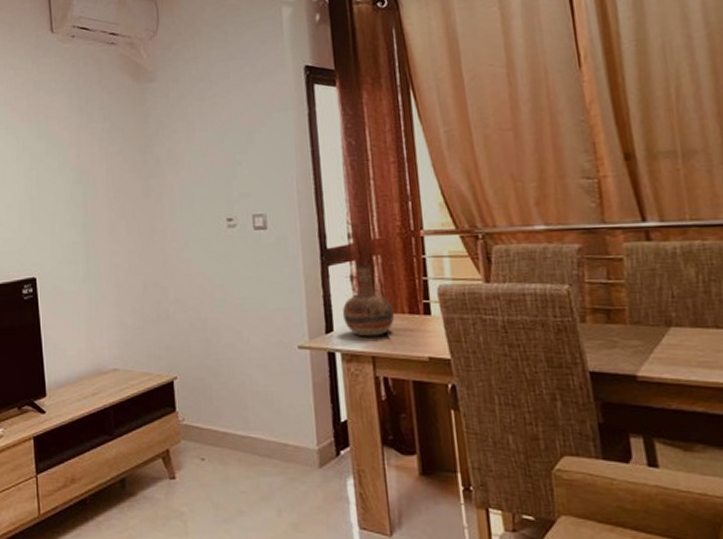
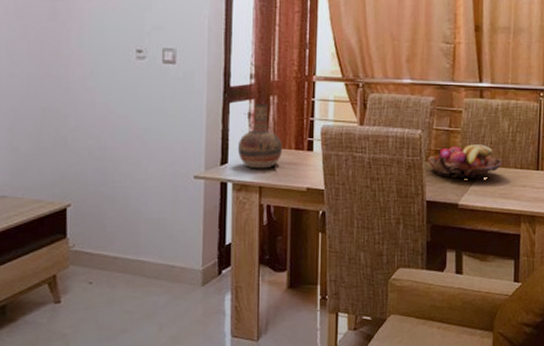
fruit basket: none [582,299,695,343] -> present [427,144,502,179]

